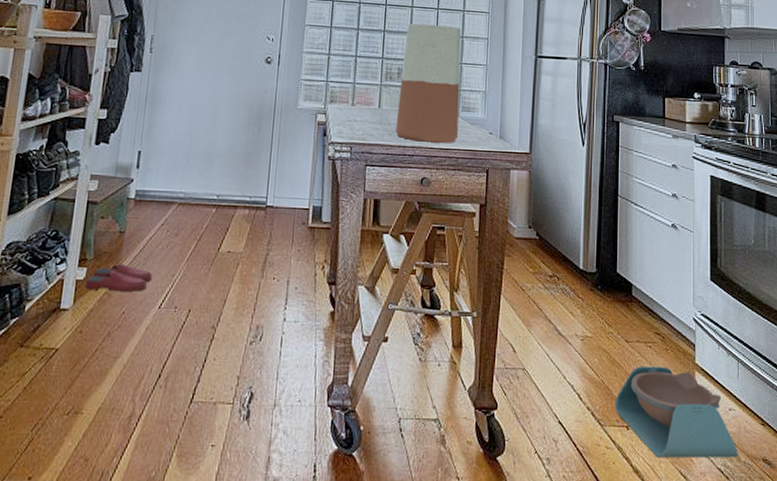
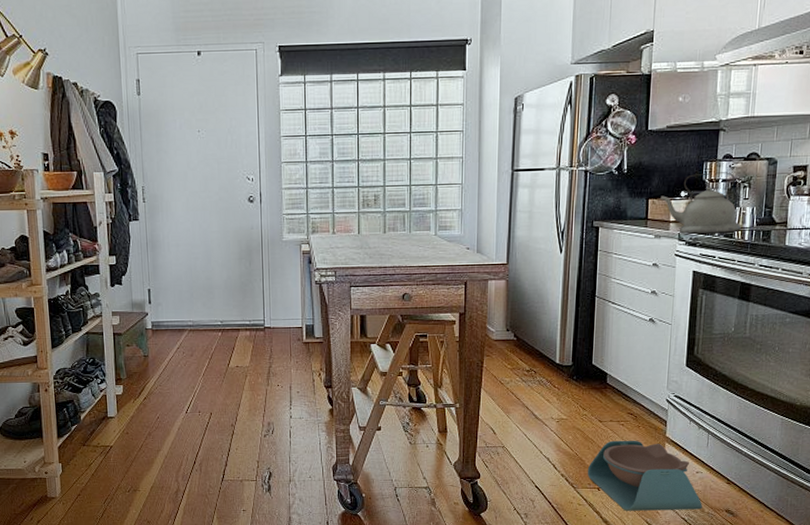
slippers: present [85,262,152,292] -> none [124,380,176,402]
vase: present [395,23,461,143] -> none [376,148,436,262]
kettle: none [676,76,752,139] -> present [660,172,741,235]

